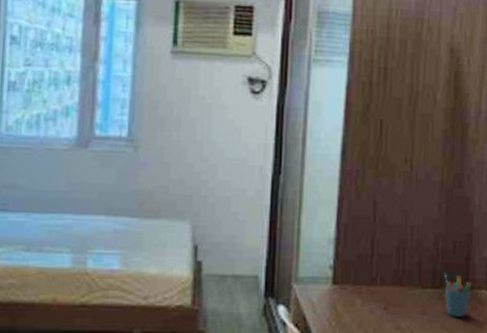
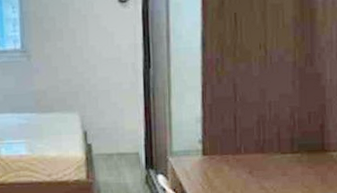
pen holder: present [444,274,472,317] -> none [302,141,328,176]

